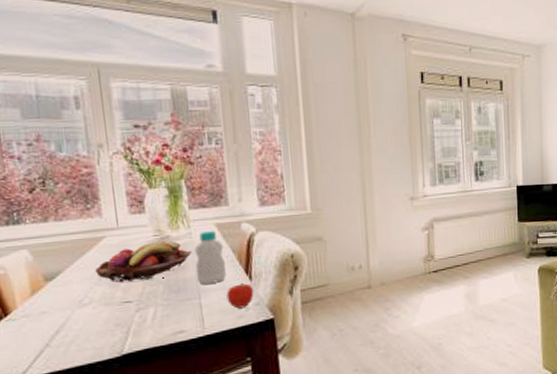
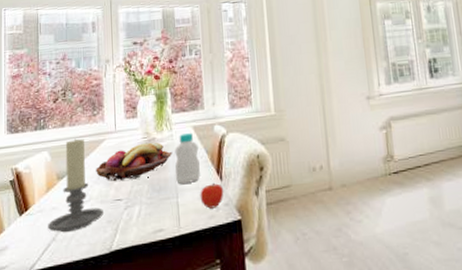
candle holder: none [37,235,110,338] -> present [48,138,103,233]

